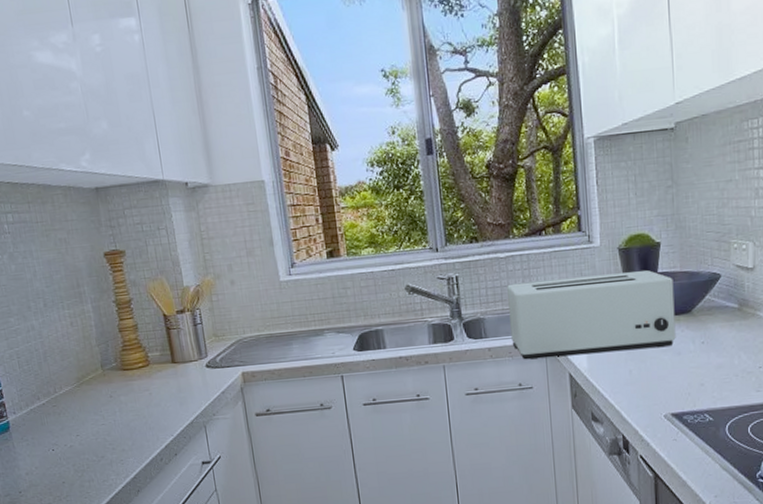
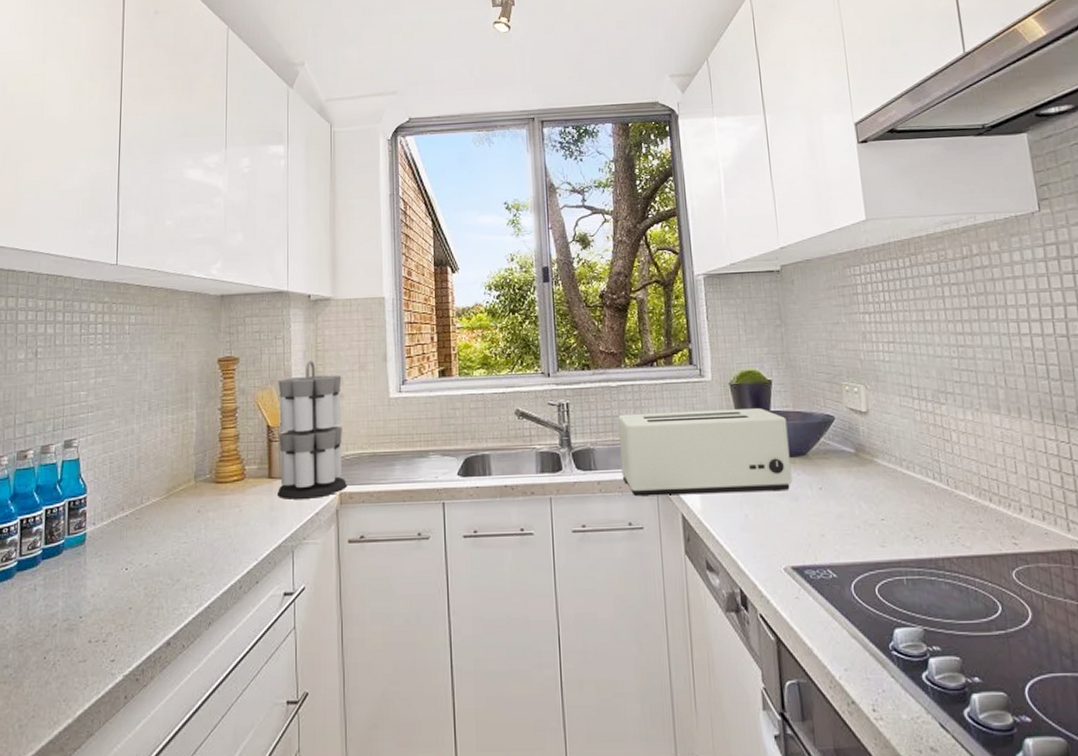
spice rack: none [167,249,249,381] -> present [278,361,347,499]

